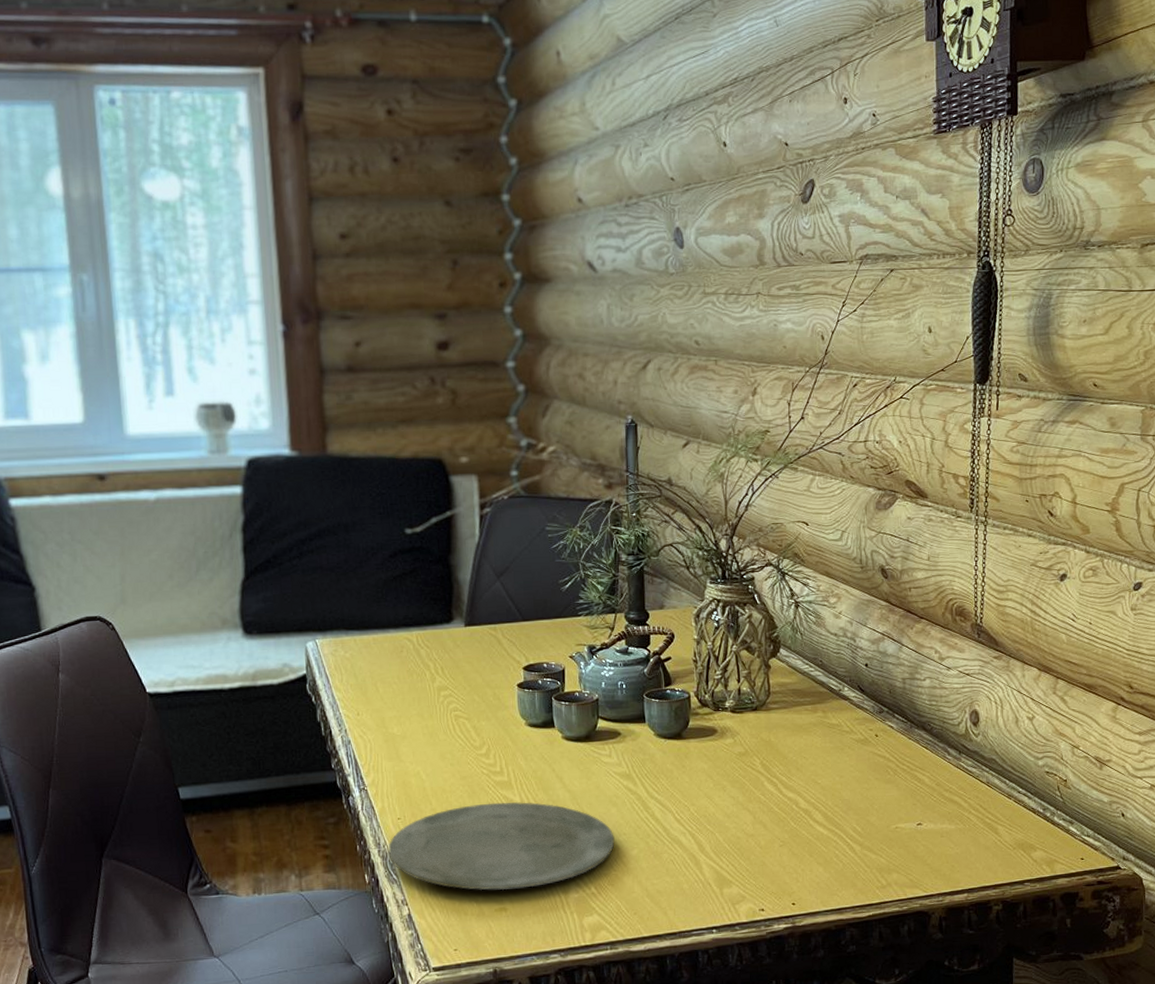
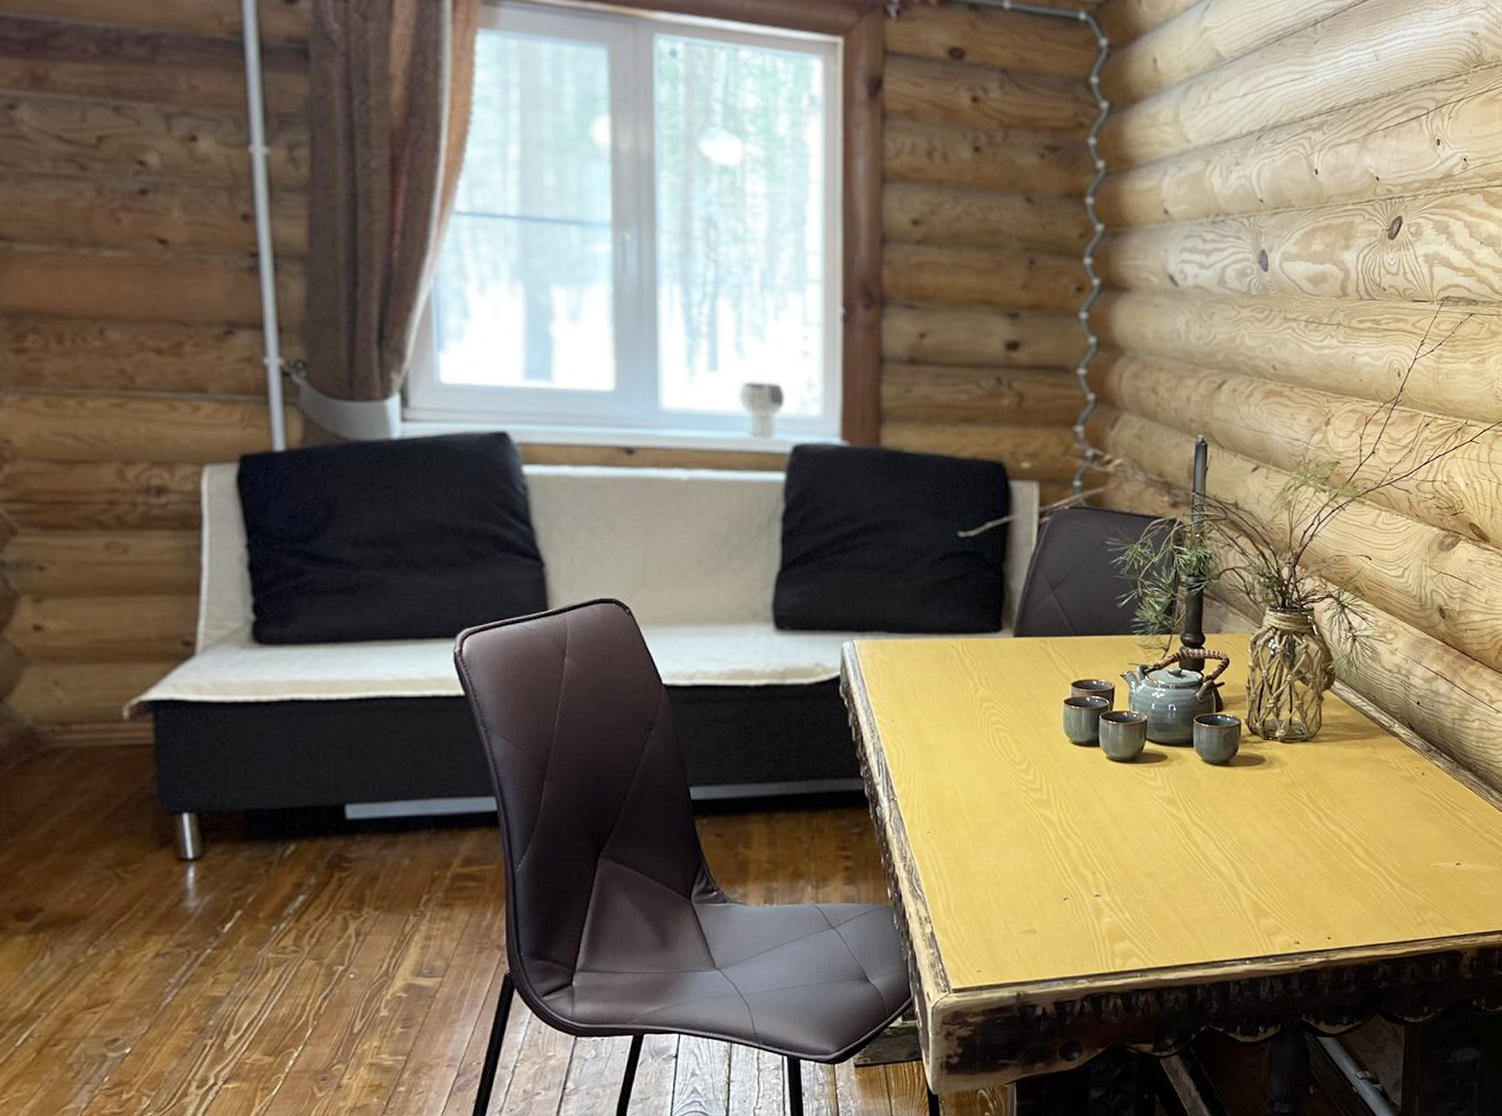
plate: present [388,801,615,891] -> none [914,821,1153,912]

